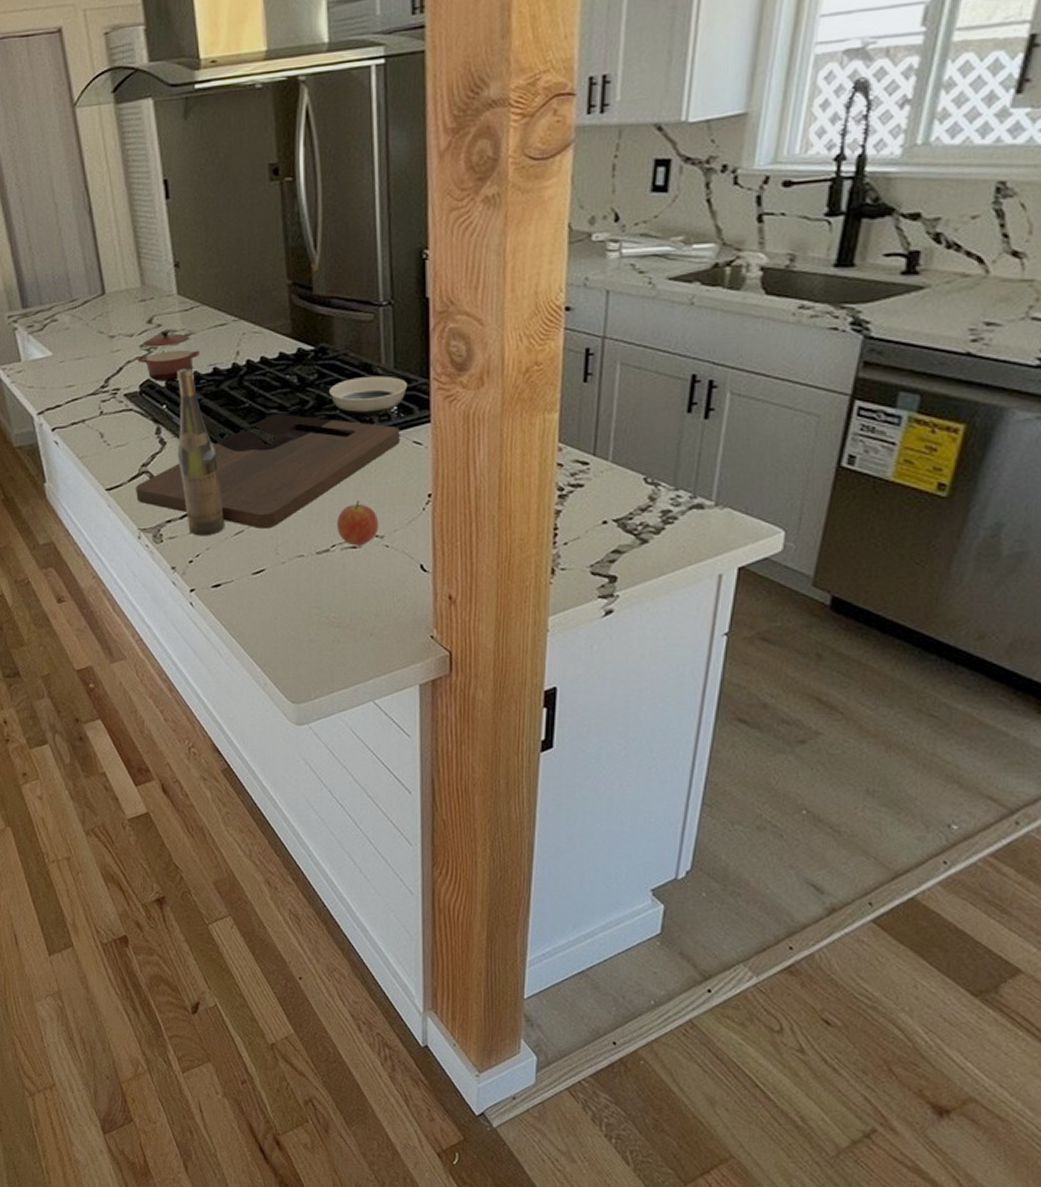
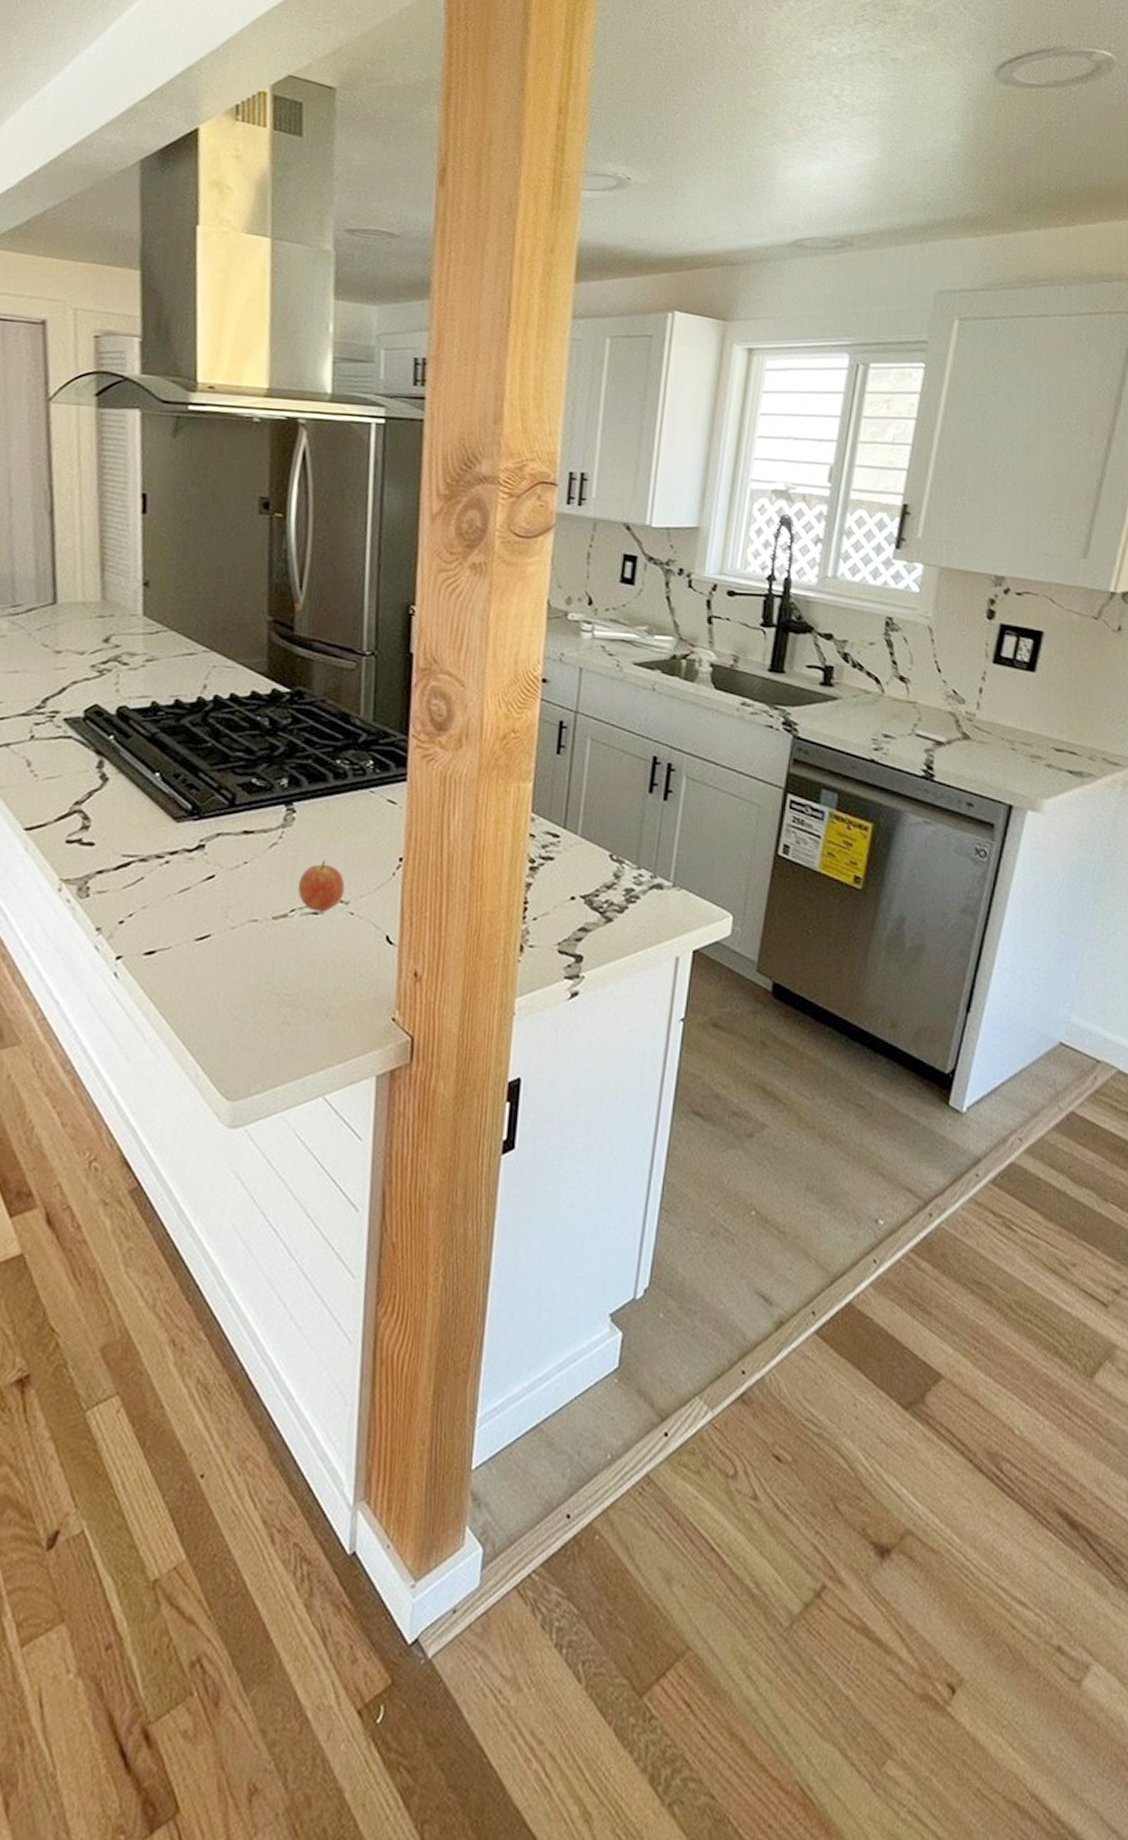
cutting board: present [135,413,400,529] -> none [62,757,375,887]
saucepan: present [137,329,201,382] -> none [85,651,162,710]
wine bottle: present [177,368,225,536] -> none [120,696,170,892]
bowl: present [329,375,408,418] -> none [302,726,386,771]

